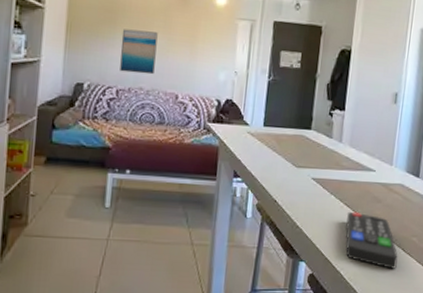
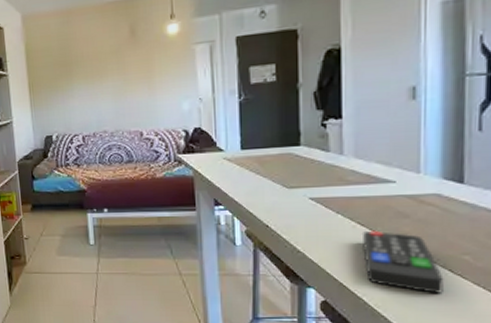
wall art: present [120,29,158,75] -> none [78,75,115,119]

